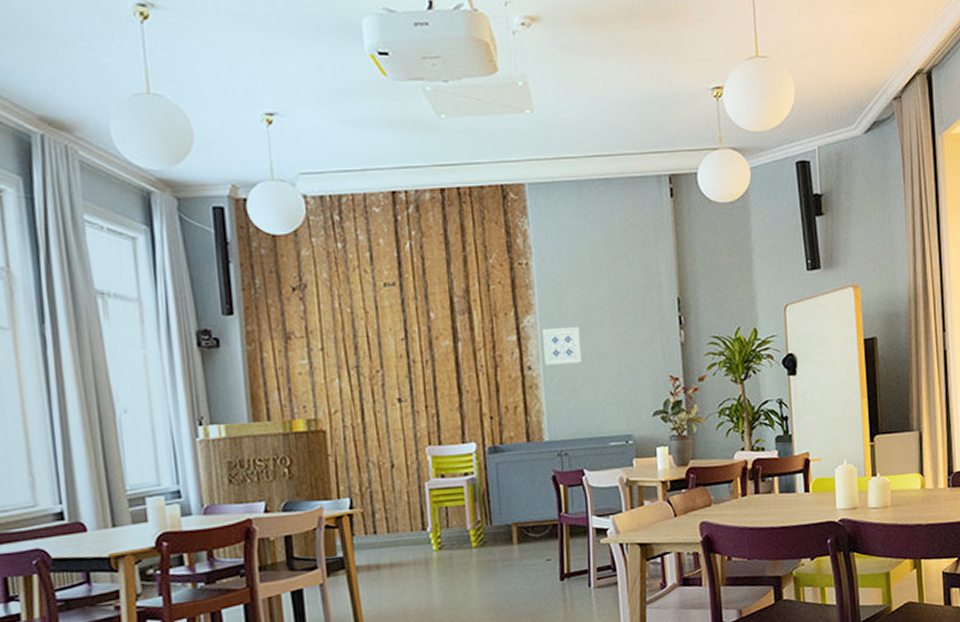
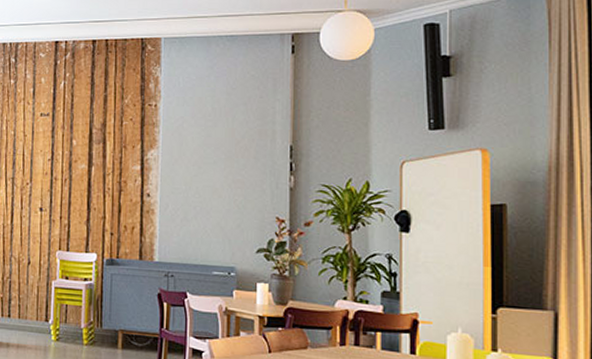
wall art: present [543,326,583,365] -> none [162,162,196,196]

